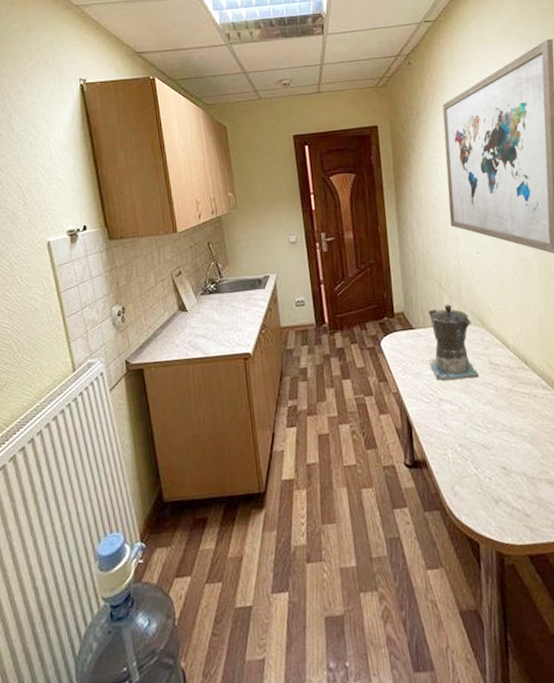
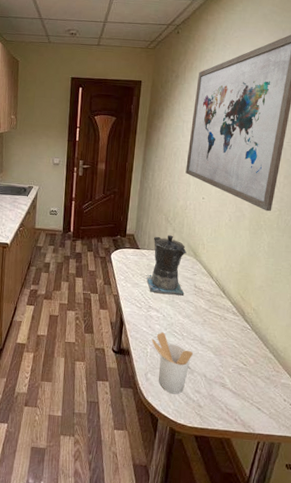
utensil holder: none [450,428,506,507] -> present [151,332,194,395]

